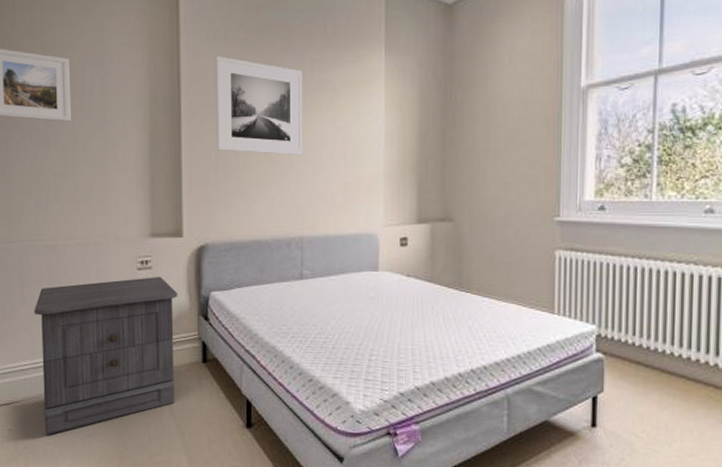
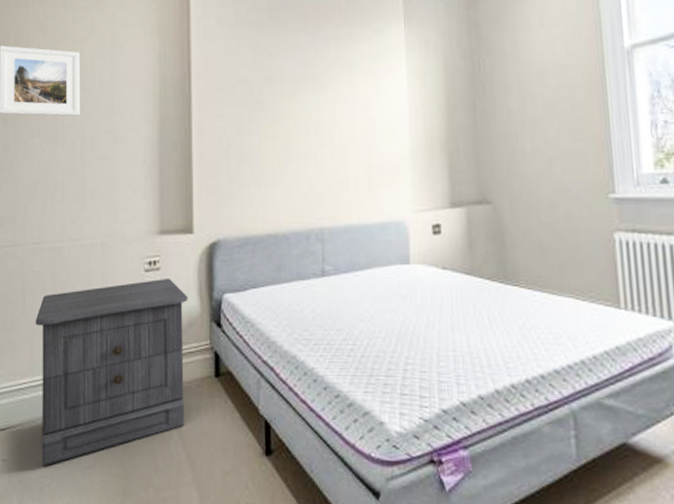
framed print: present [215,56,303,156] -> none [226,39,320,139]

